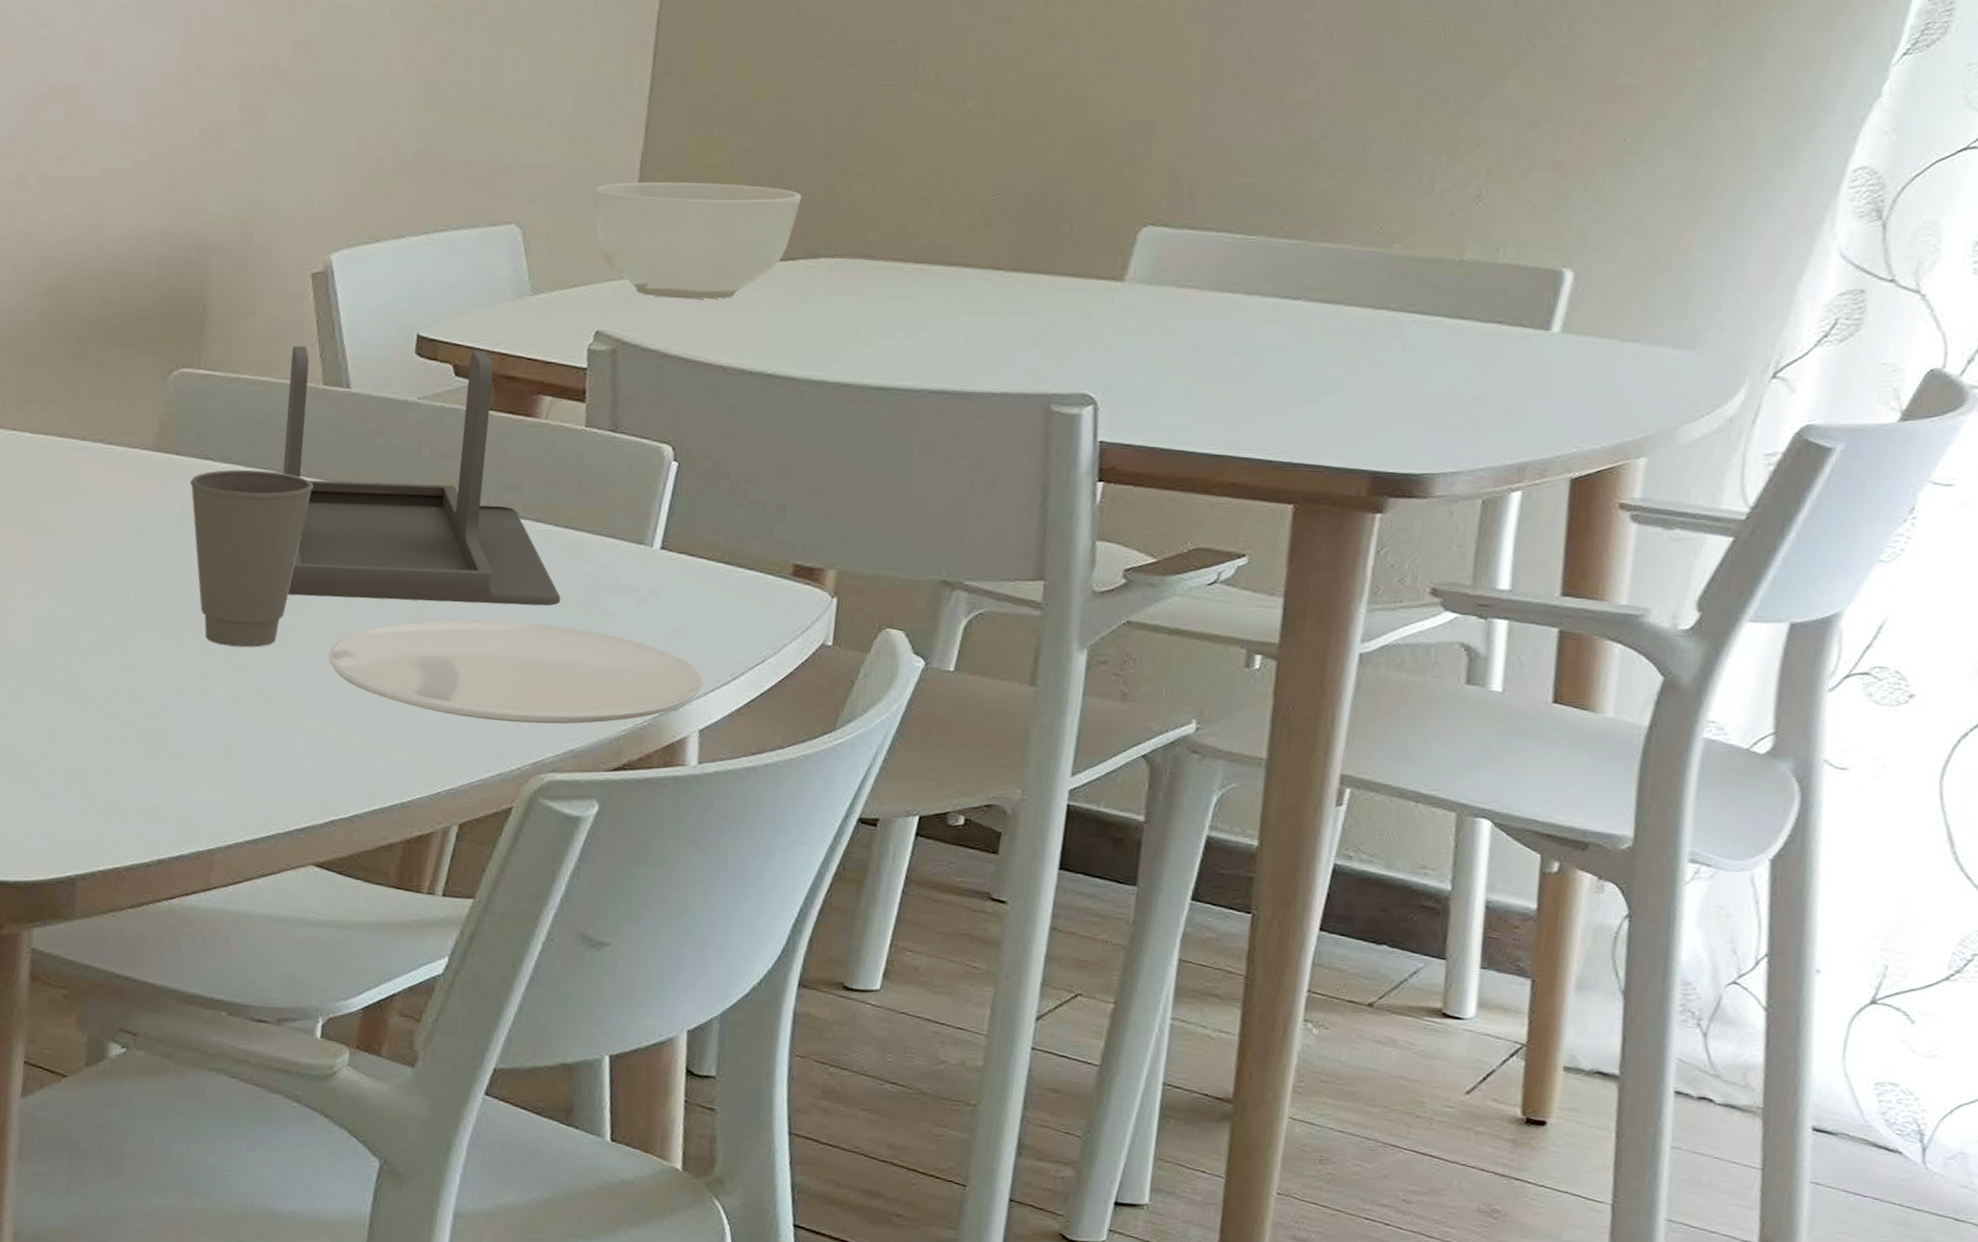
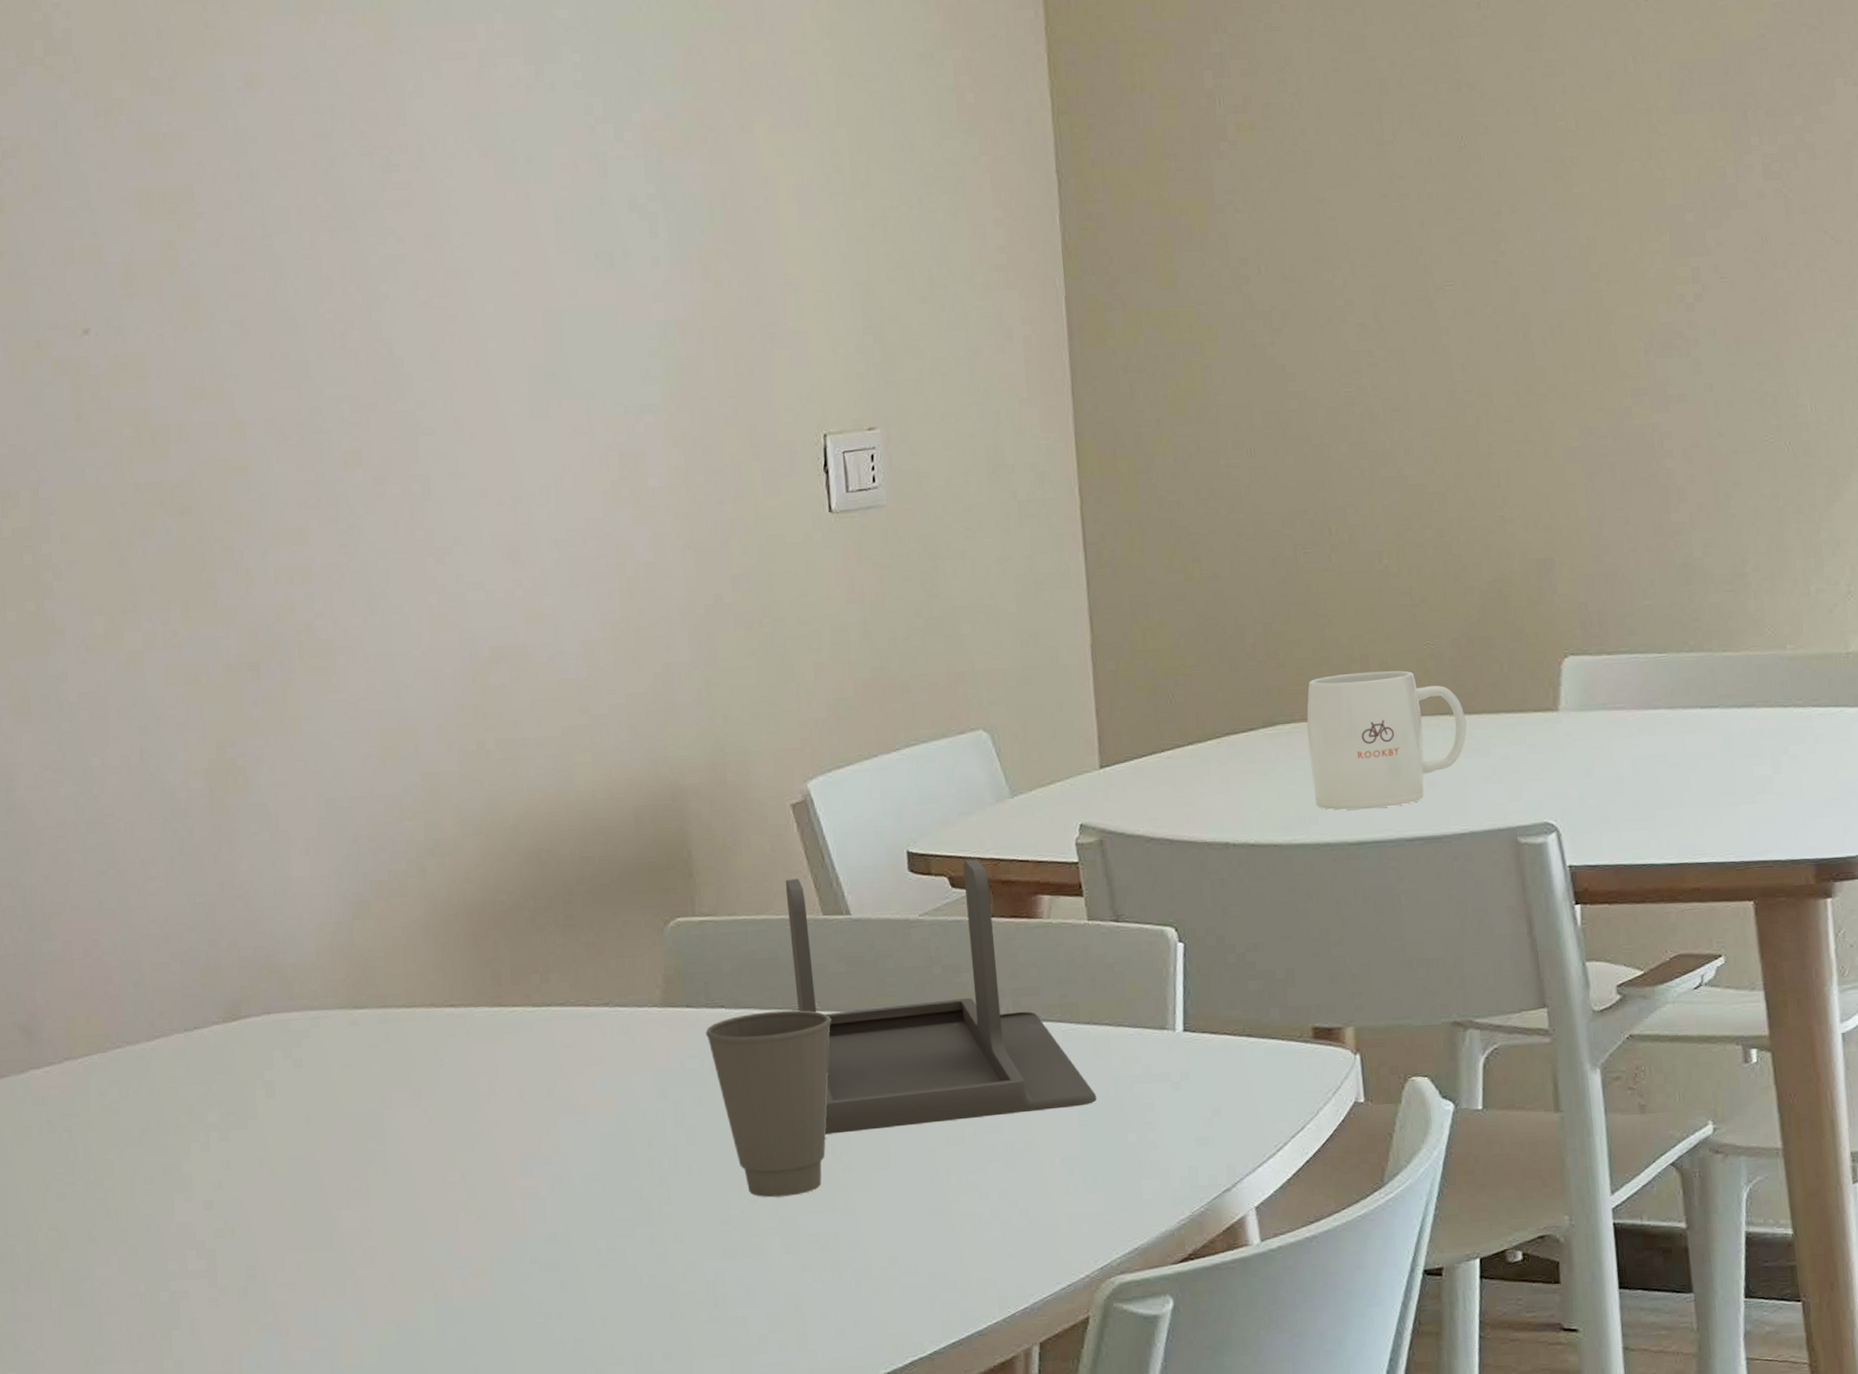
plate: present [328,620,704,724] -> none [877,1124,1251,1232]
bowl: present [593,181,802,299] -> none [1052,663,1249,783]
mug: none [843,214,1022,356] -> present [1306,670,1467,810]

